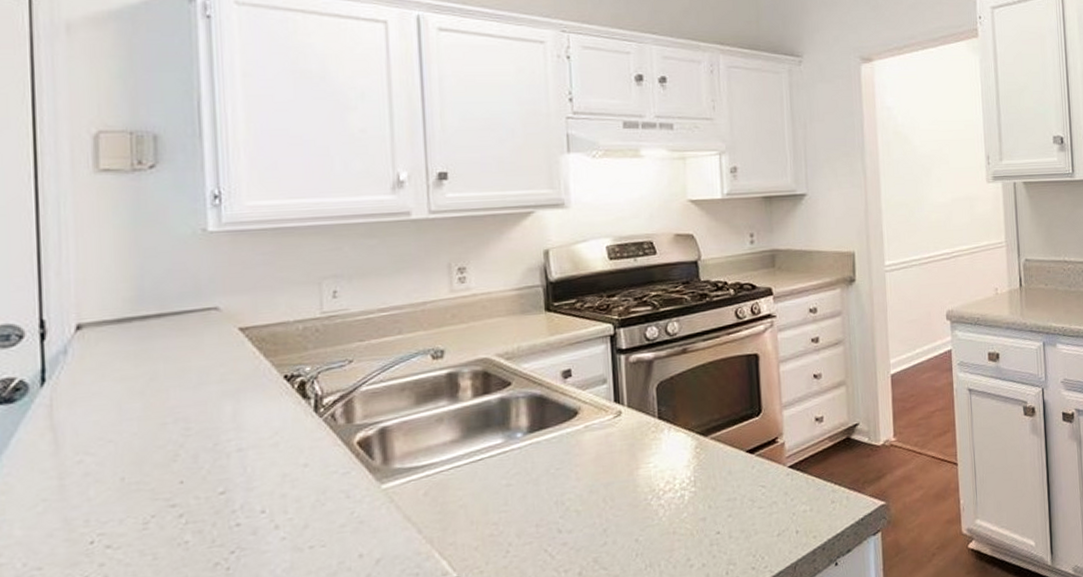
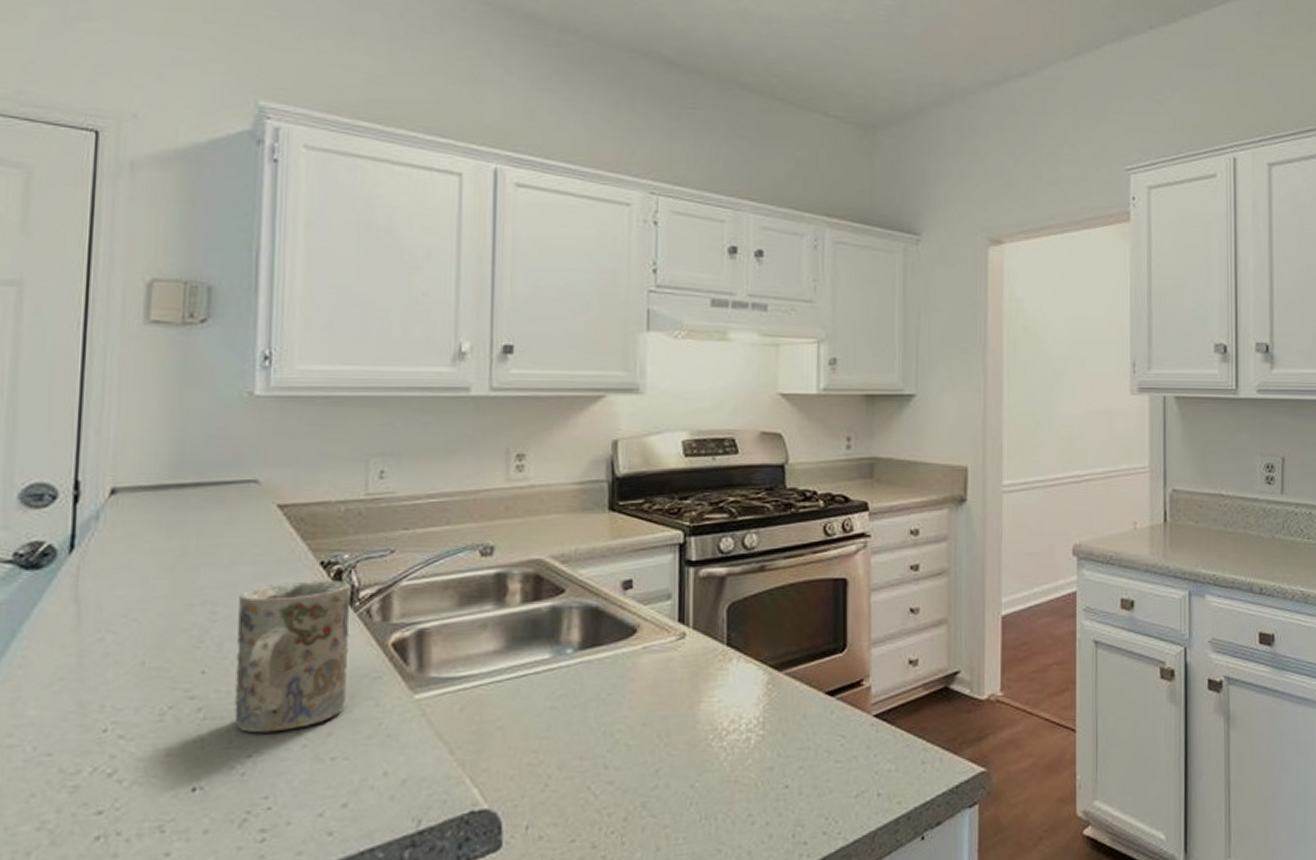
mug: none [210,390,318,532] -> present [234,580,351,733]

